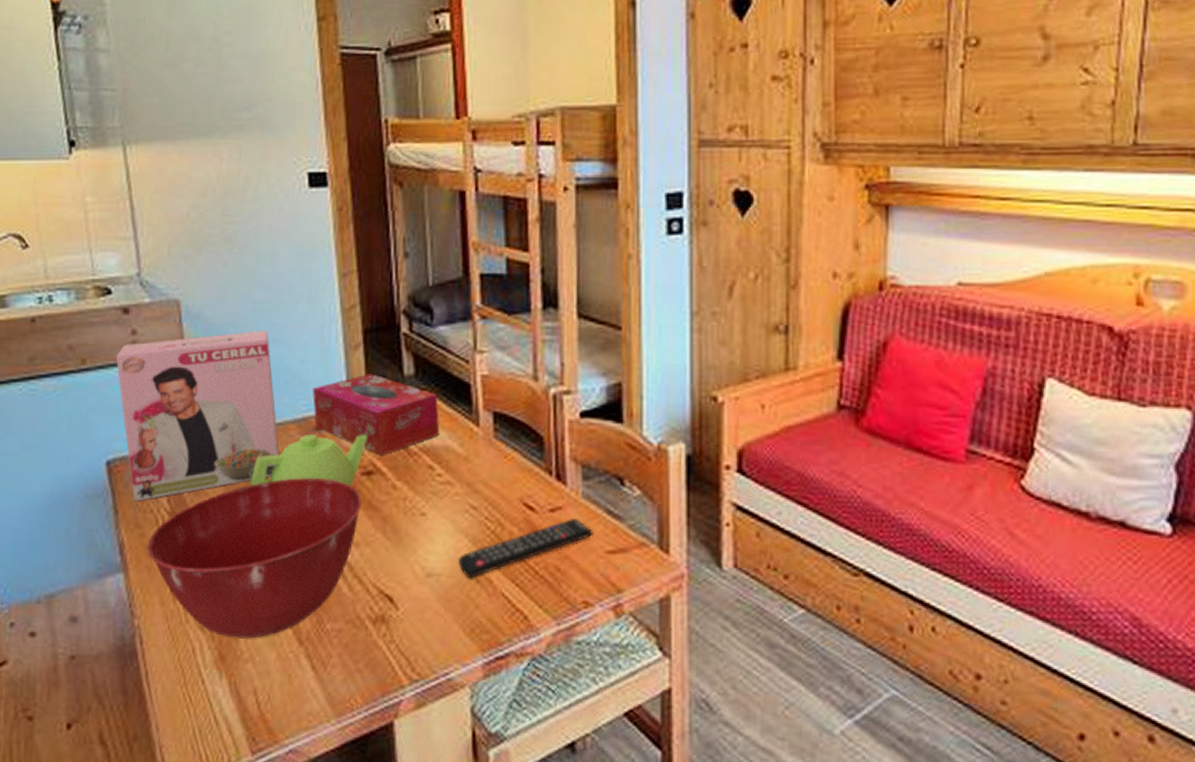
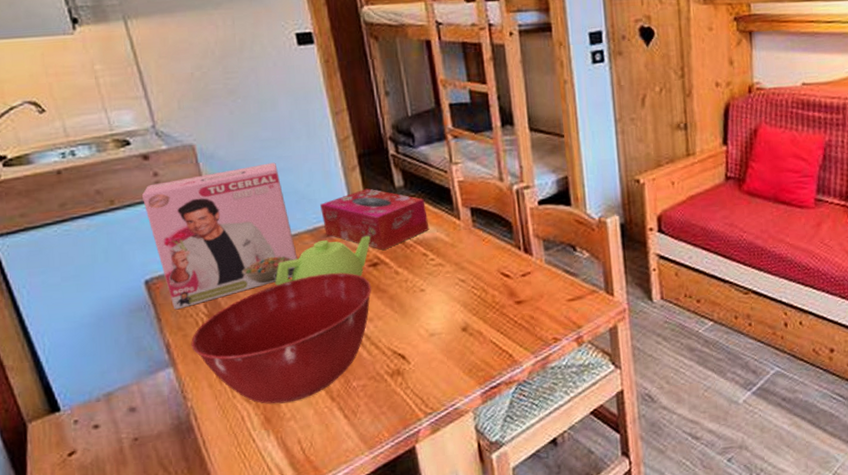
remote control: present [458,517,593,579] -> none [454,278,556,334]

